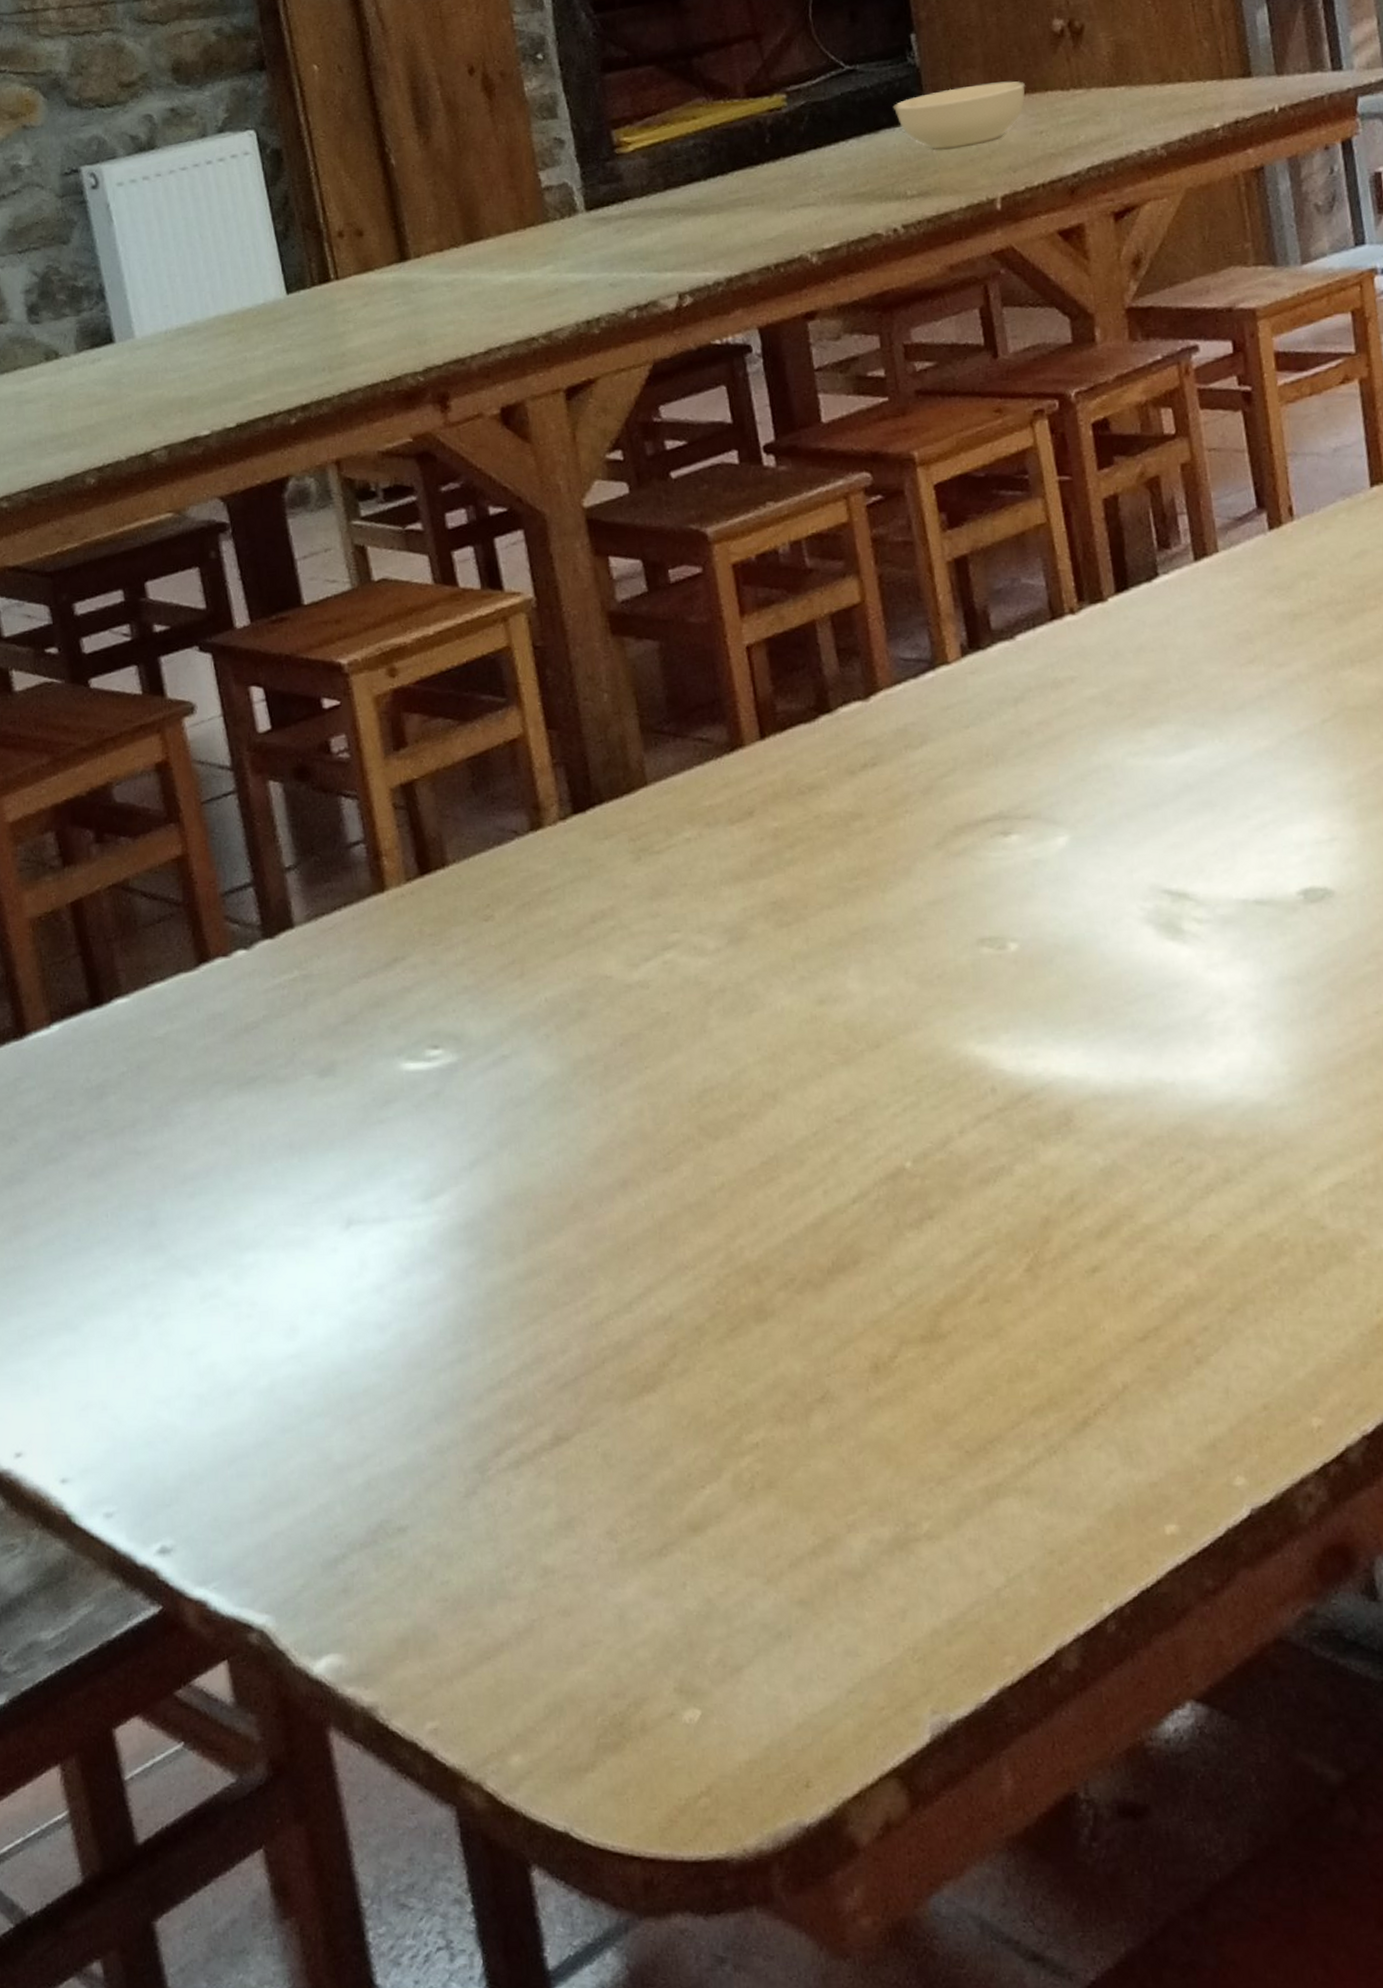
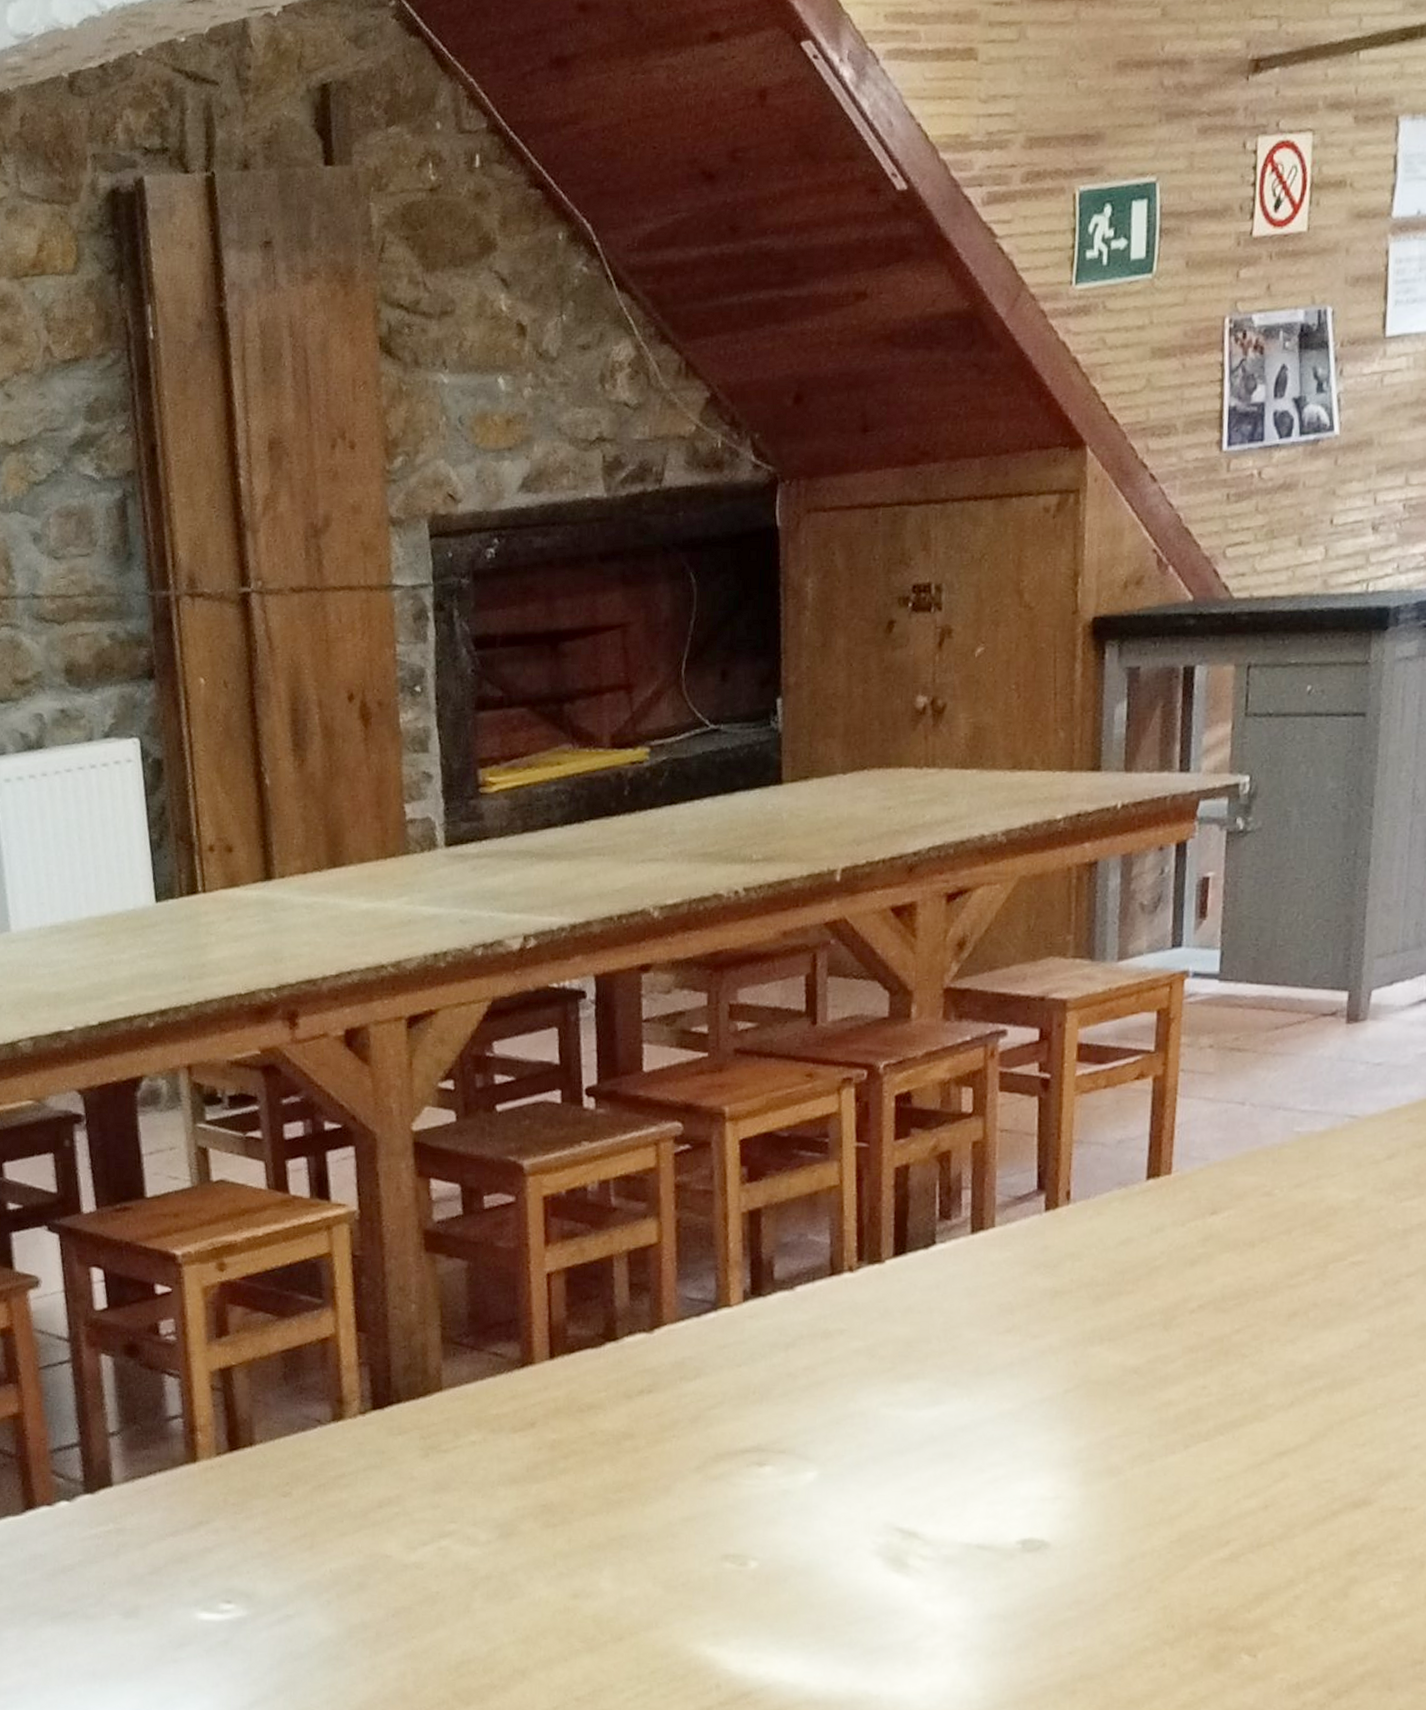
bowl: present [892,81,1025,150] -> none [750,754,881,817]

